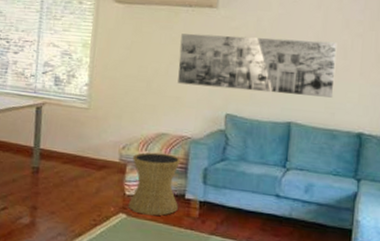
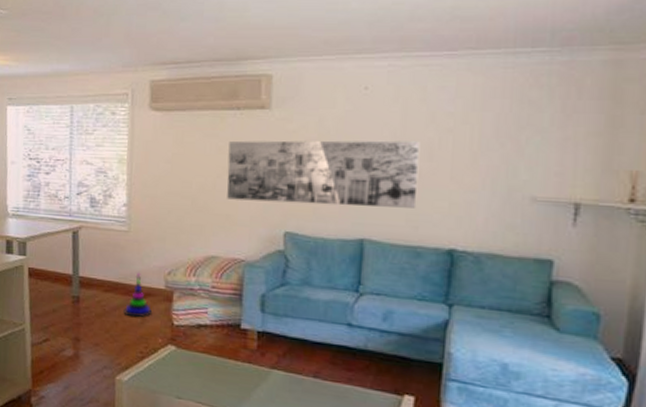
stacking toy: none [79,146,107,189] -> present [123,272,153,319]
side table: present [128,152,181,216] -> none [177,277,235,348]

